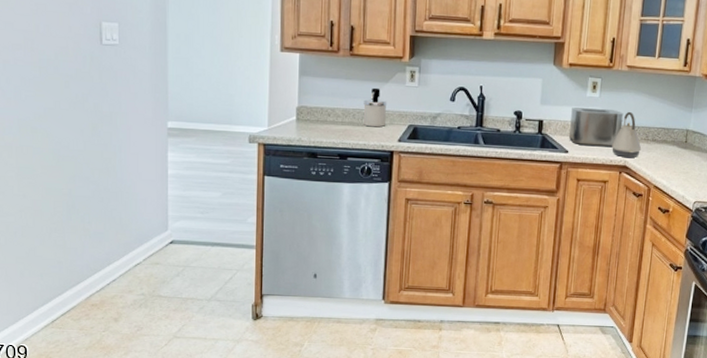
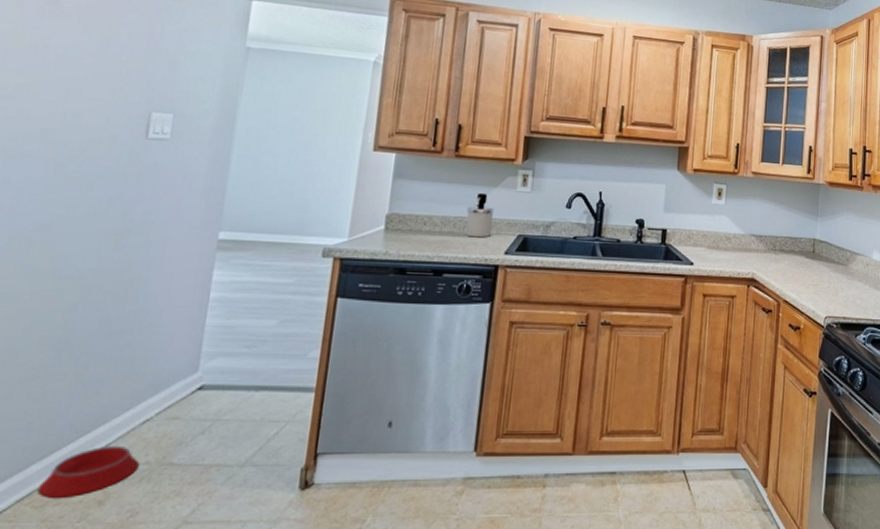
pet bowl: none [73,280,137,315] -> present [37,445,139,498]
toaster: present [568,107,624,148] -> none [693,215,750,259]
kettle: present [612,111,642,158] -> none [739,219,770,270]

